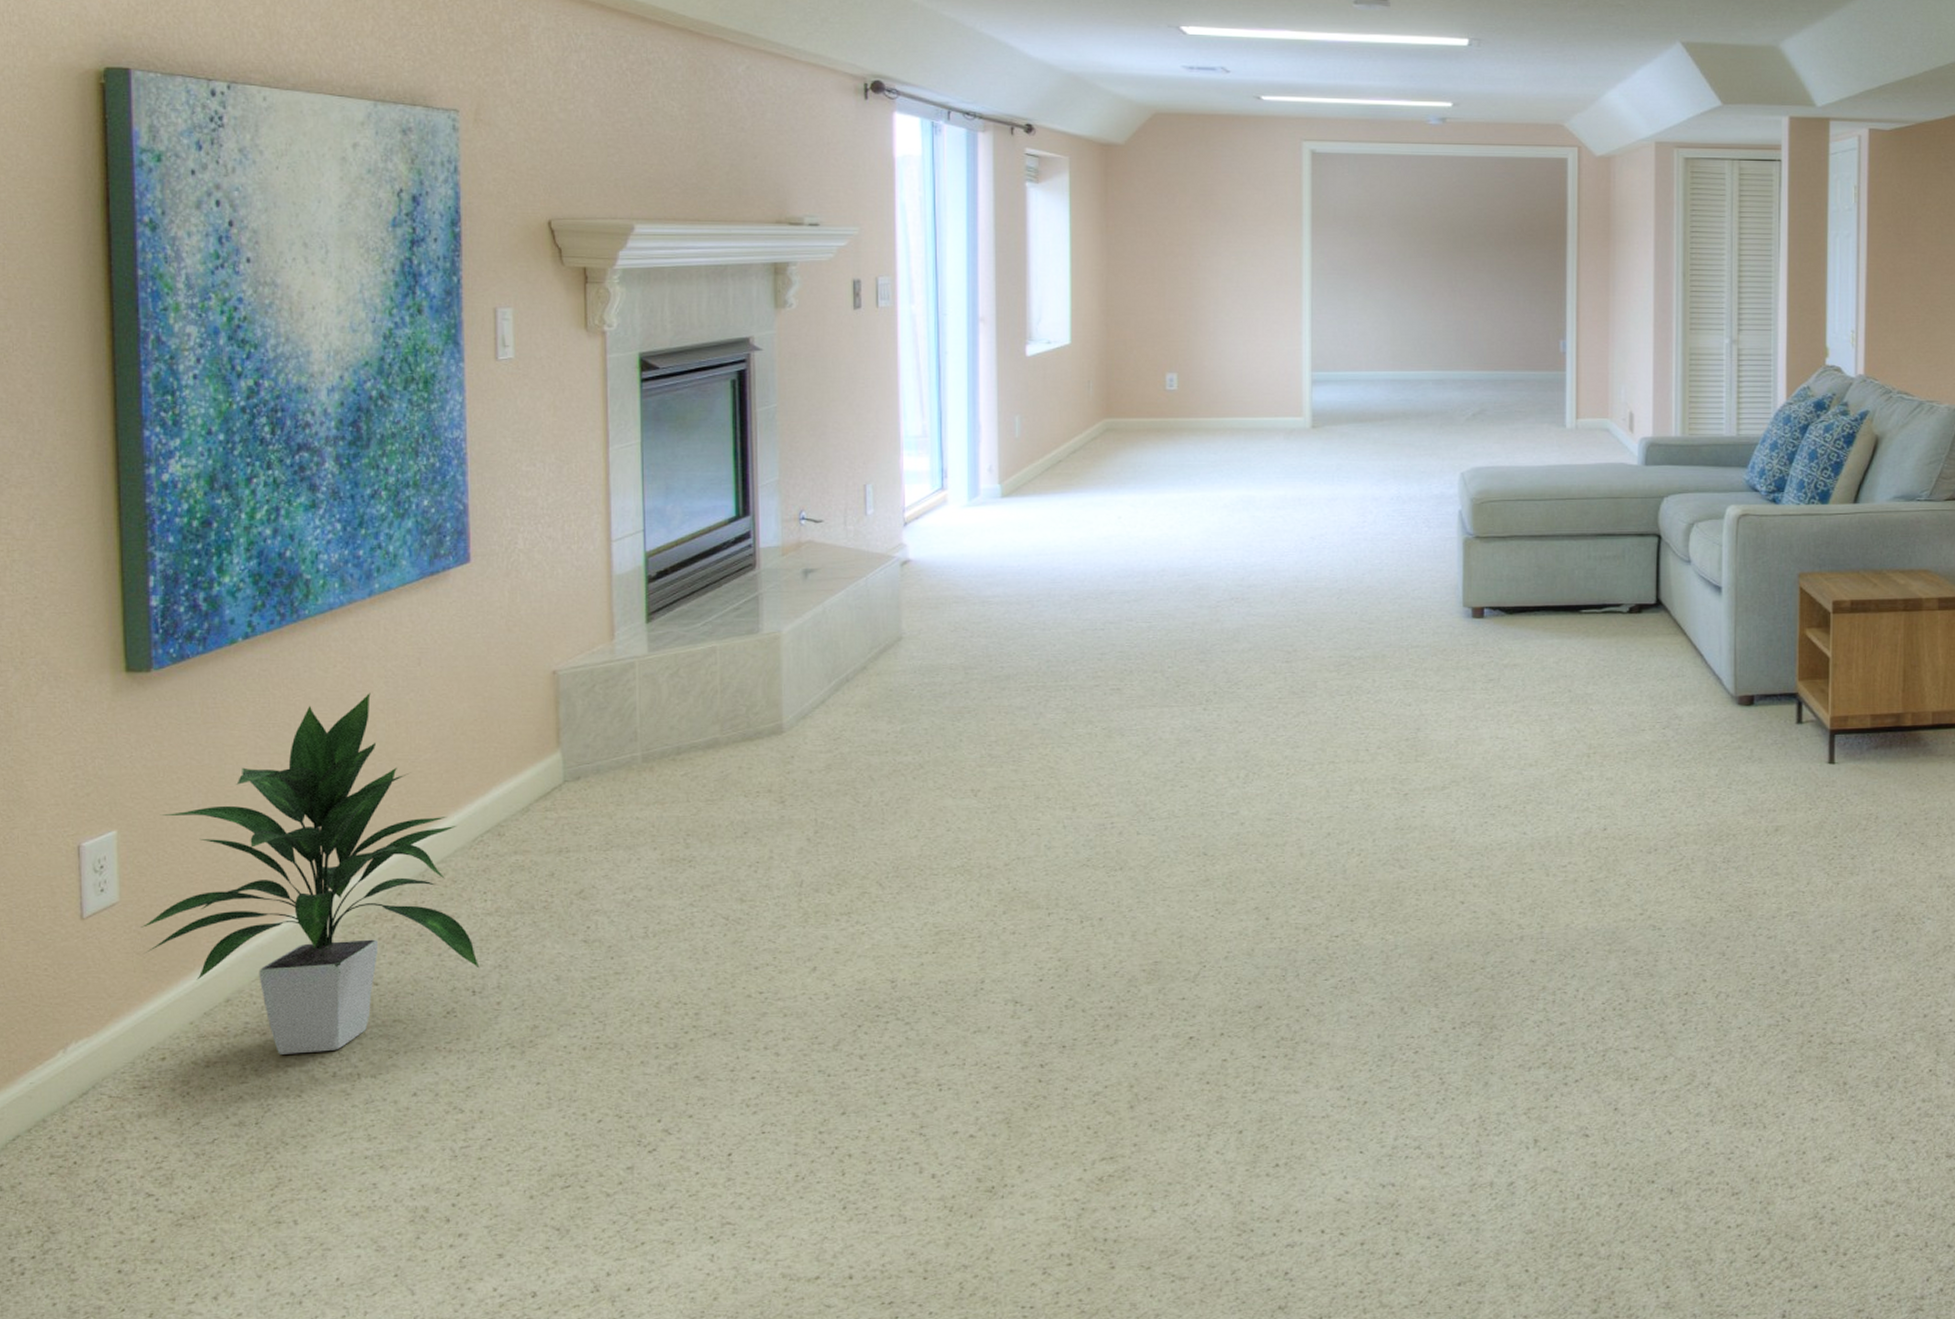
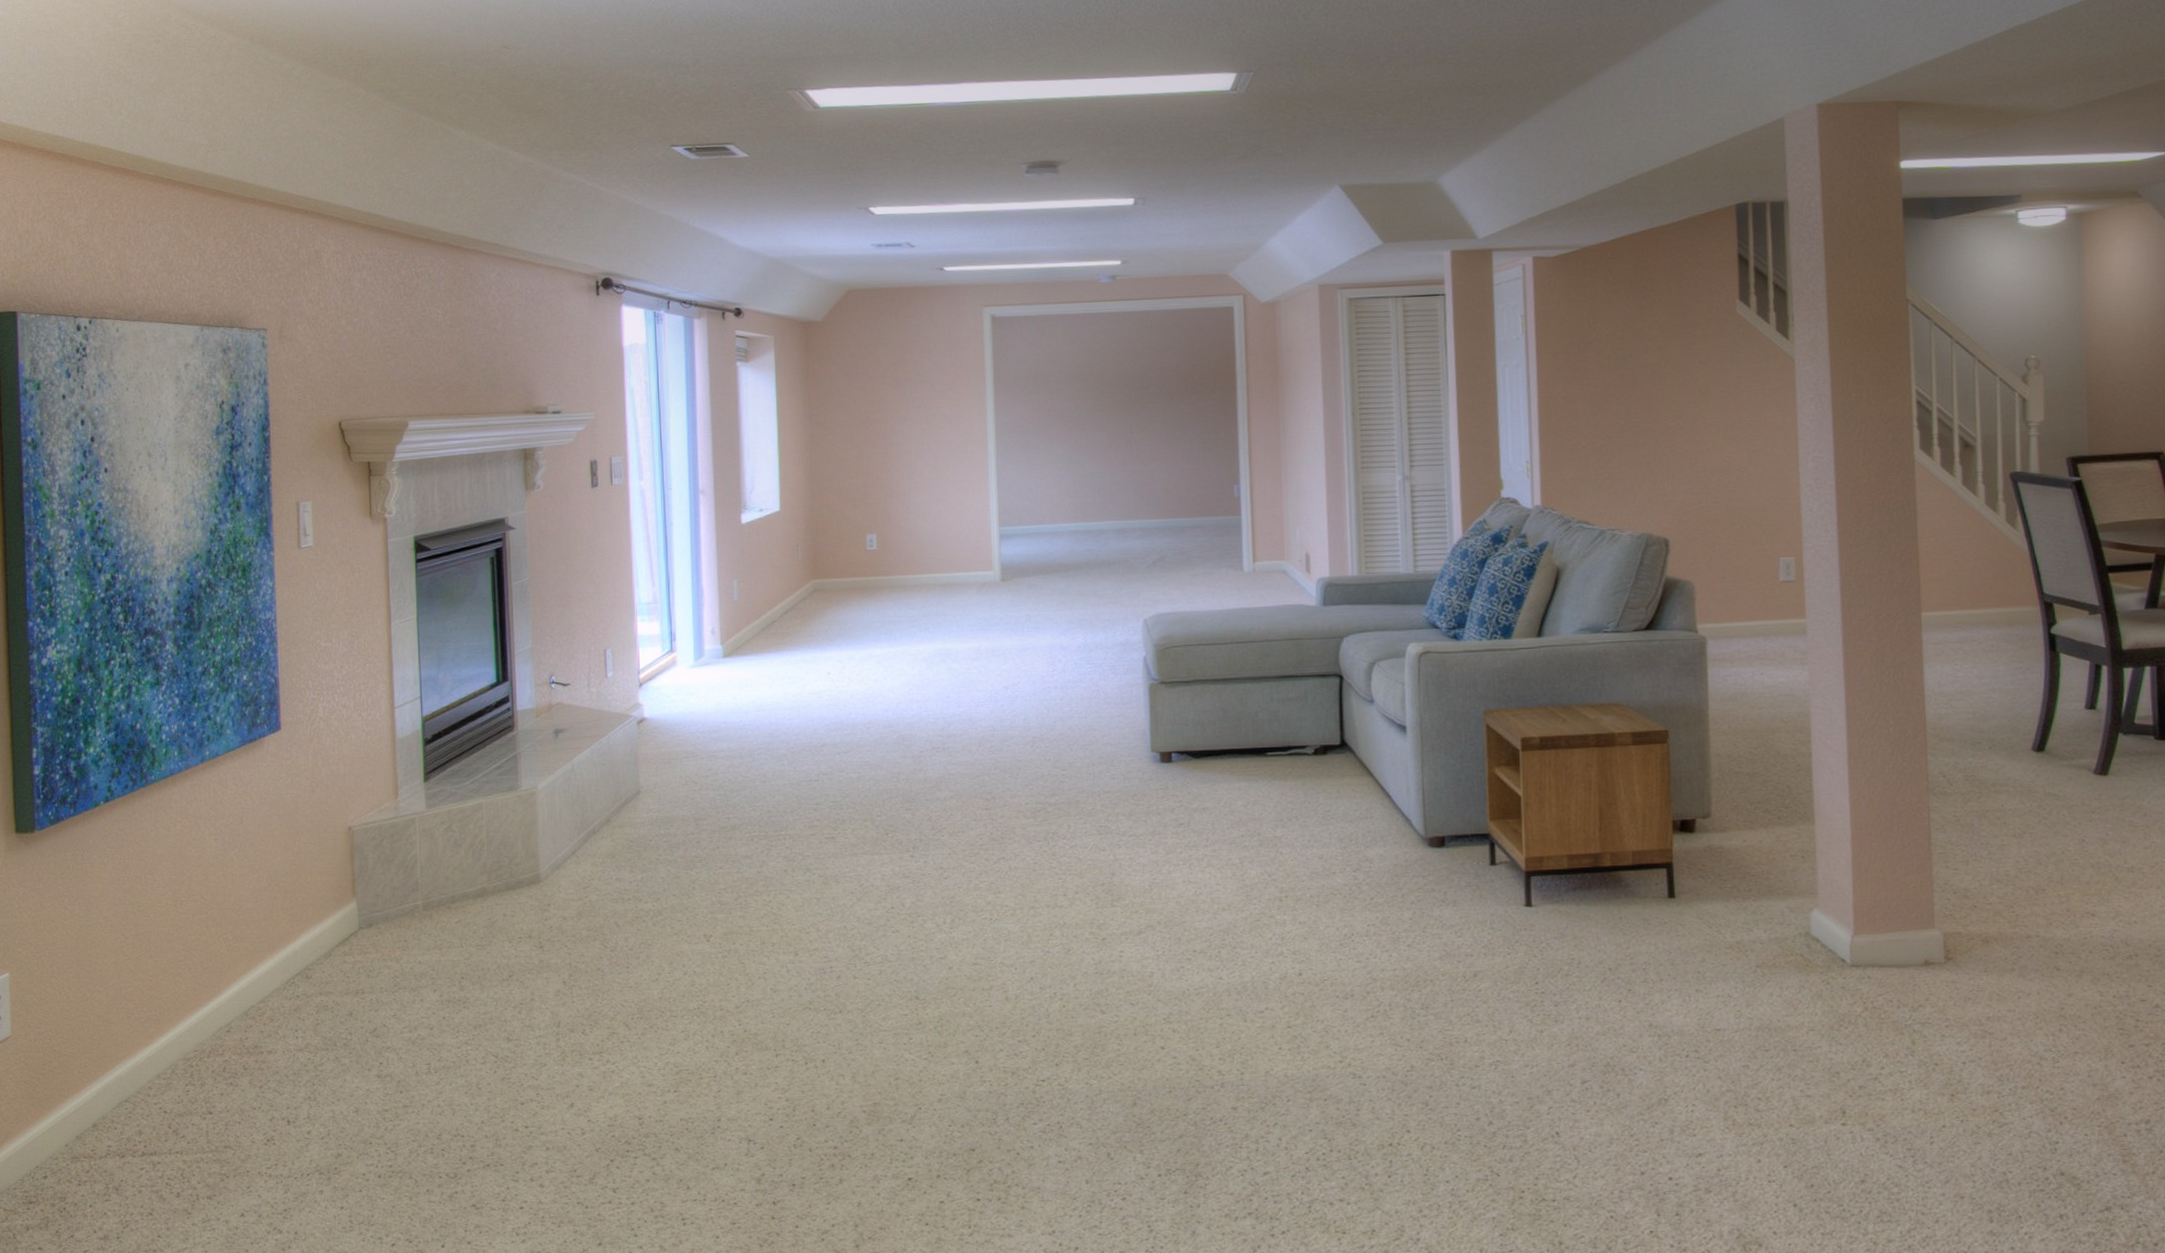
indoor plant: present [140,692,480,1055] -> none [27,848,293,1176]

